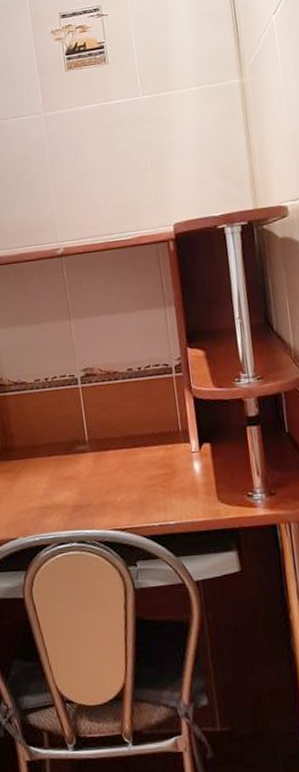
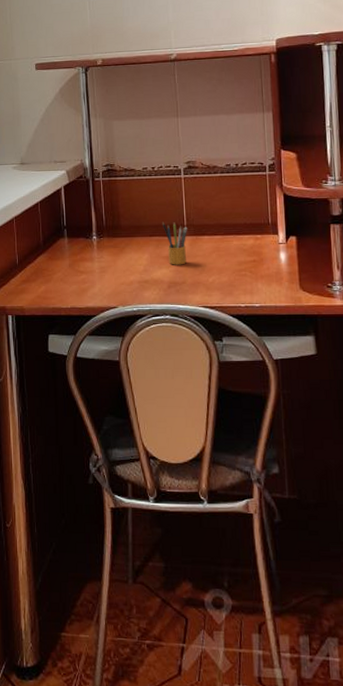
pencil box: none [61,437,91,487] -> present [162,221,187,265]

